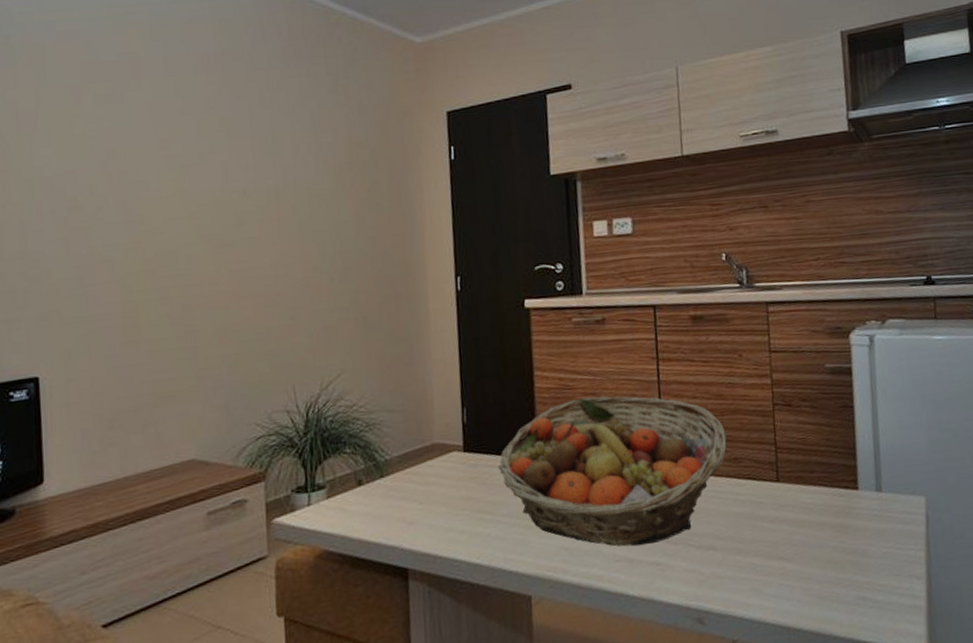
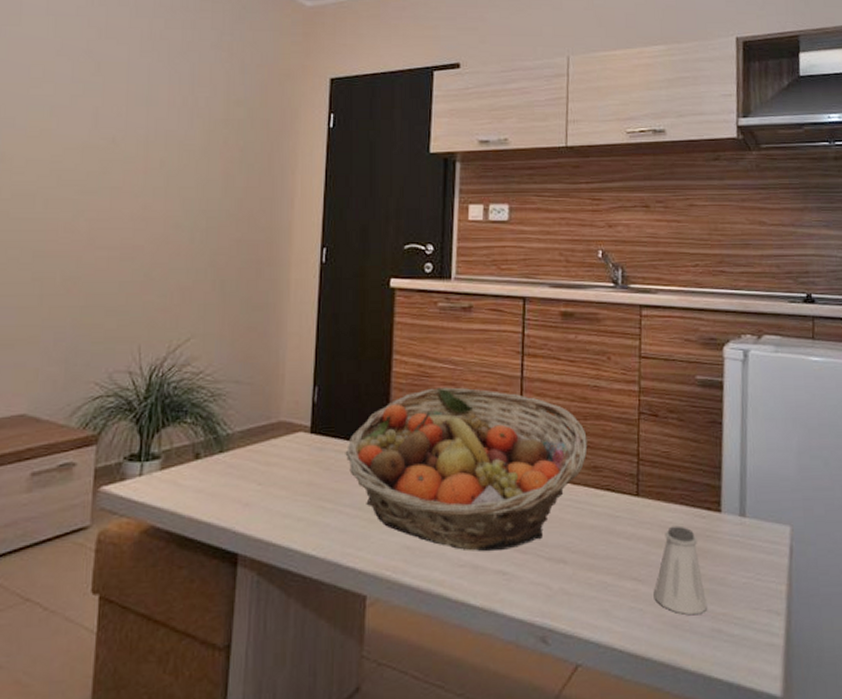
saltshaker: none [800,505,852,587] -> present [653,525,708,616]

